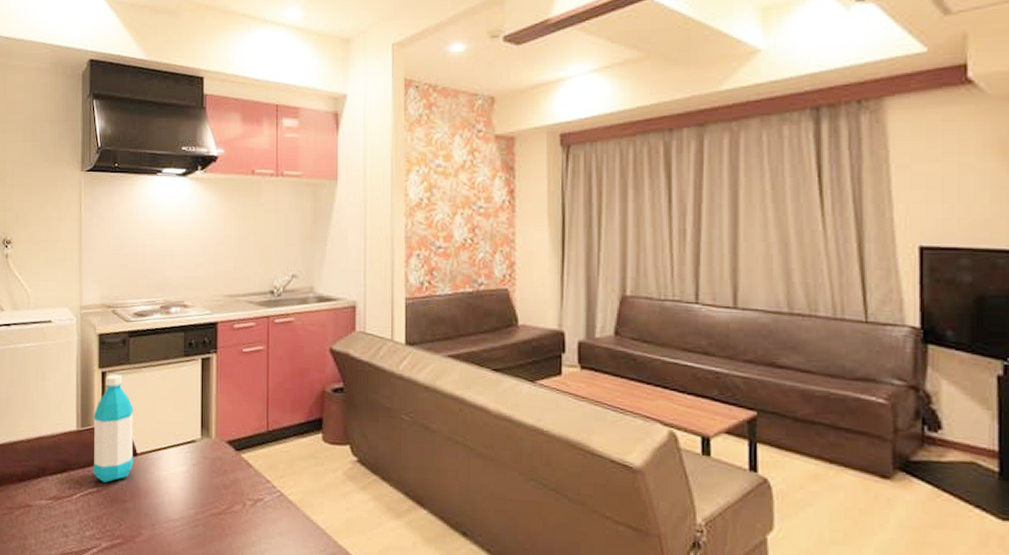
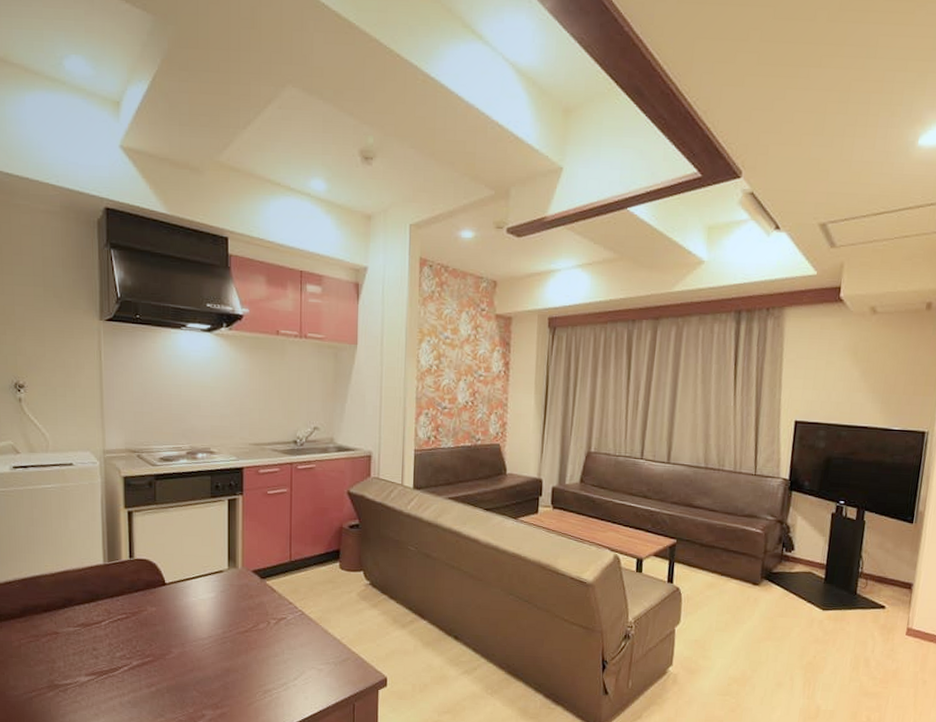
water bottle: present [93,374,134,483] -> none [120,514,163,610]

